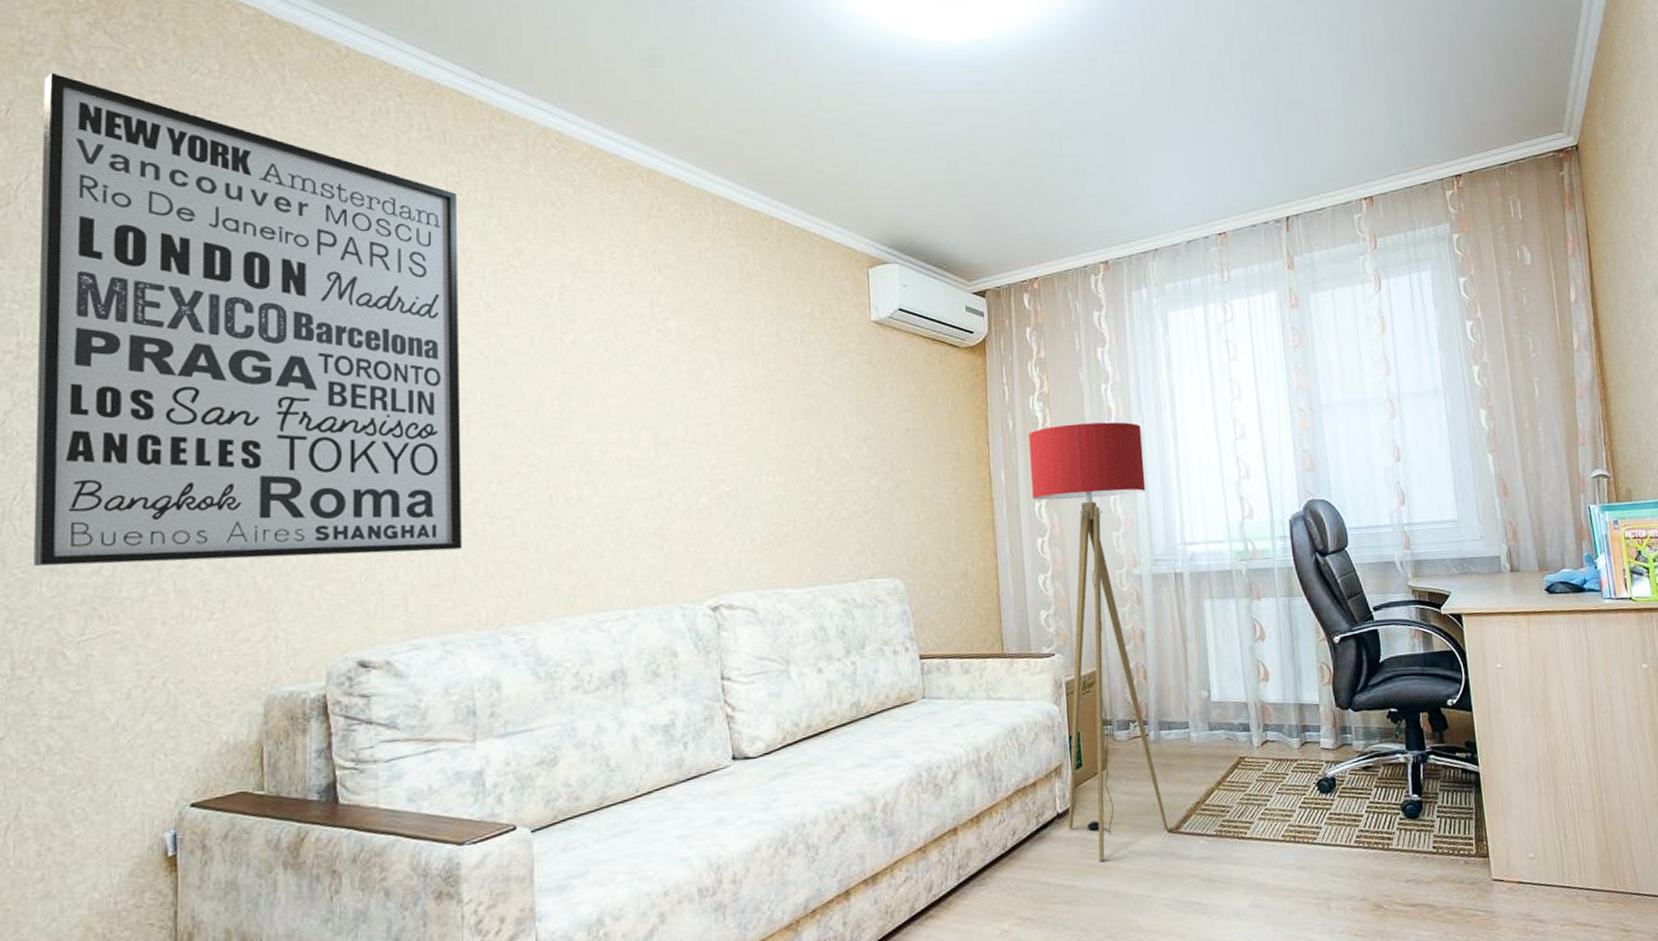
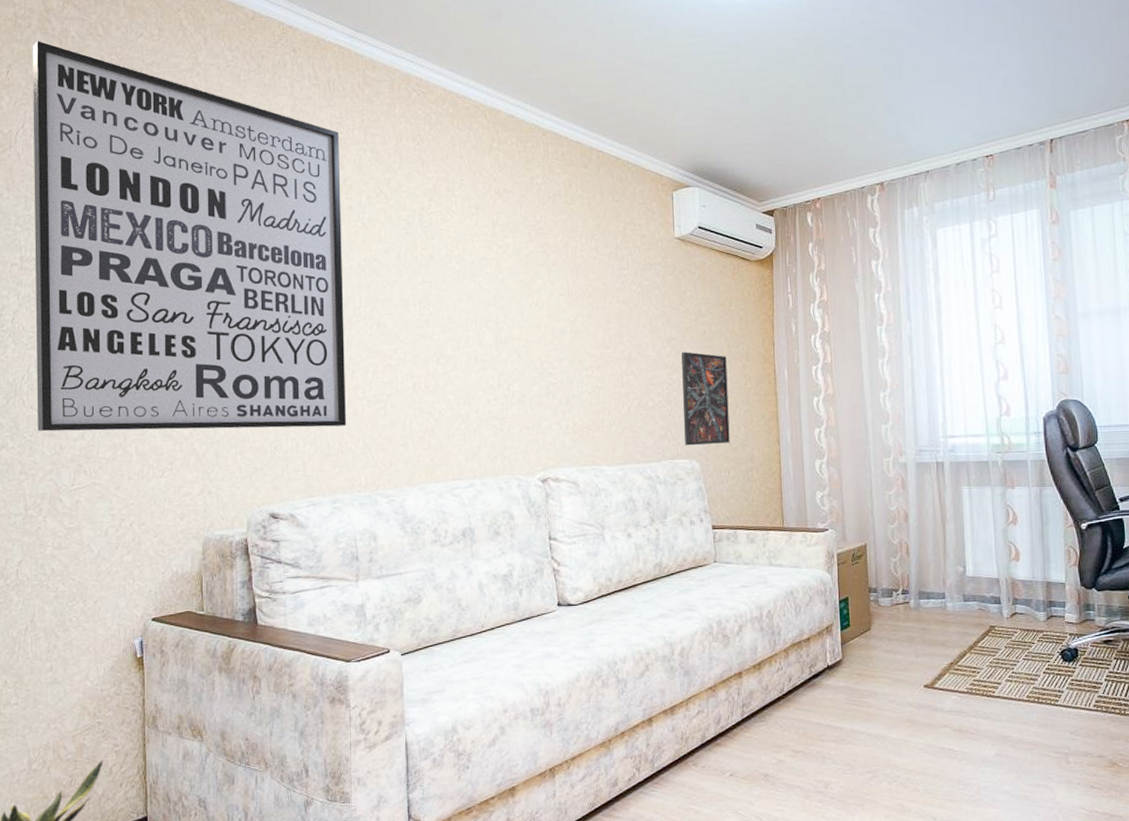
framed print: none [881,452,939,563] -> present [682,352,730,446]
floor lamp: present [1029,422,1169,862] -> none [809,327,925,709]

